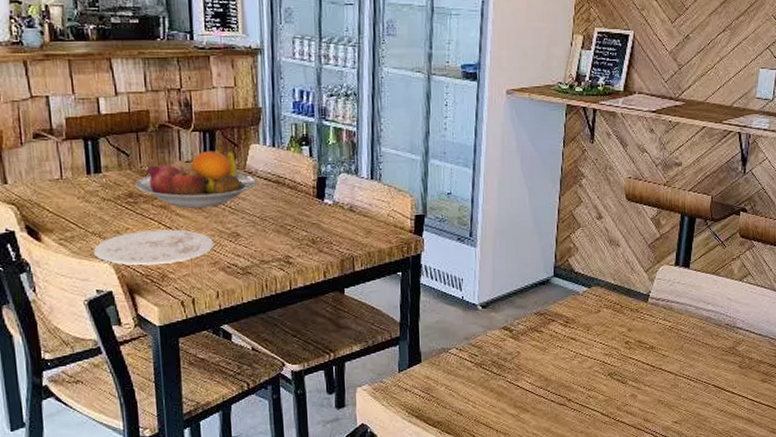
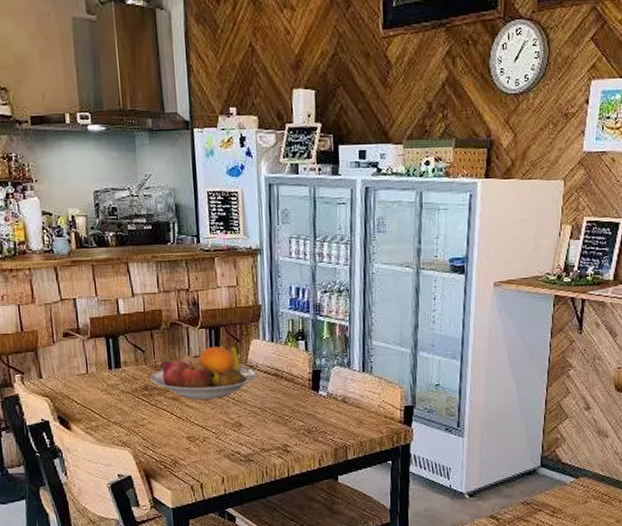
plate: present [93,229,214,266] -> none [115,419,220,453]

